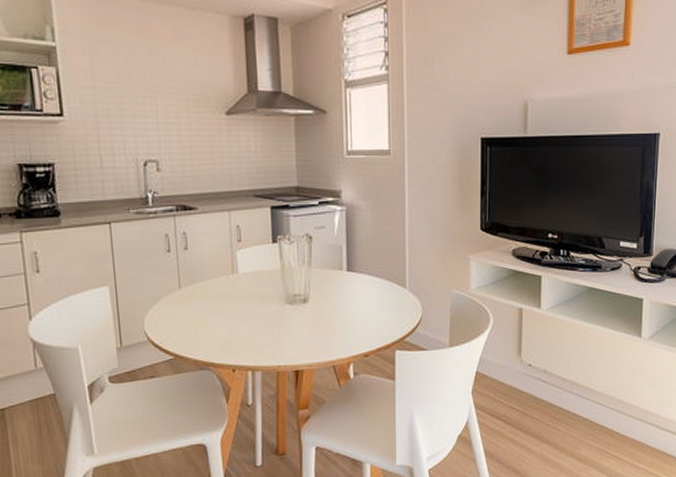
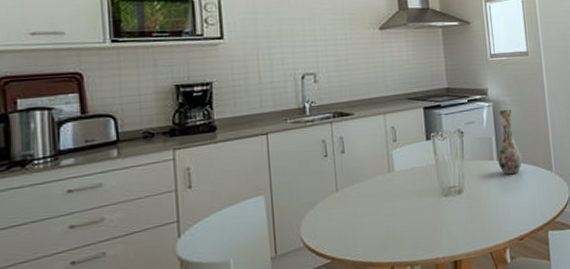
vase: none [347,215,374,287] -> present [497,108,522,174]

